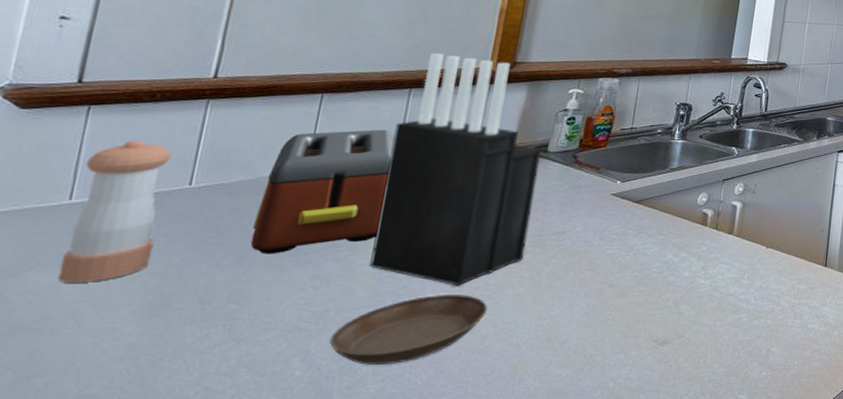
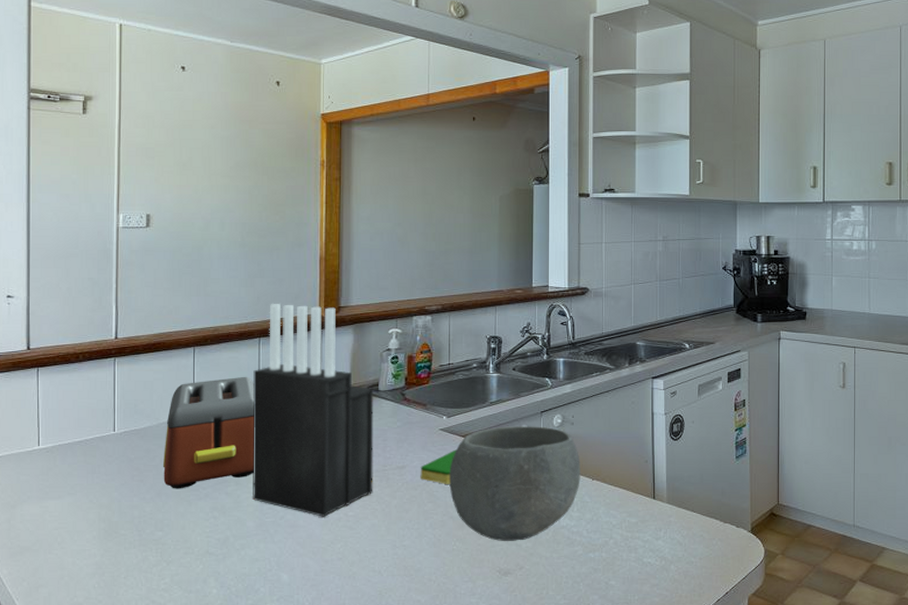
pepper shaker: present [57,140,172,283] -> none [41,395,98,513]
saucer: present [329,295,488,365] -> none [233,525,351,586]
dish sponge: none [581,215,627,251] -> present [420,449,456,484]
bowl: none [613,193,757,310] -> present [449,426,581,541]

